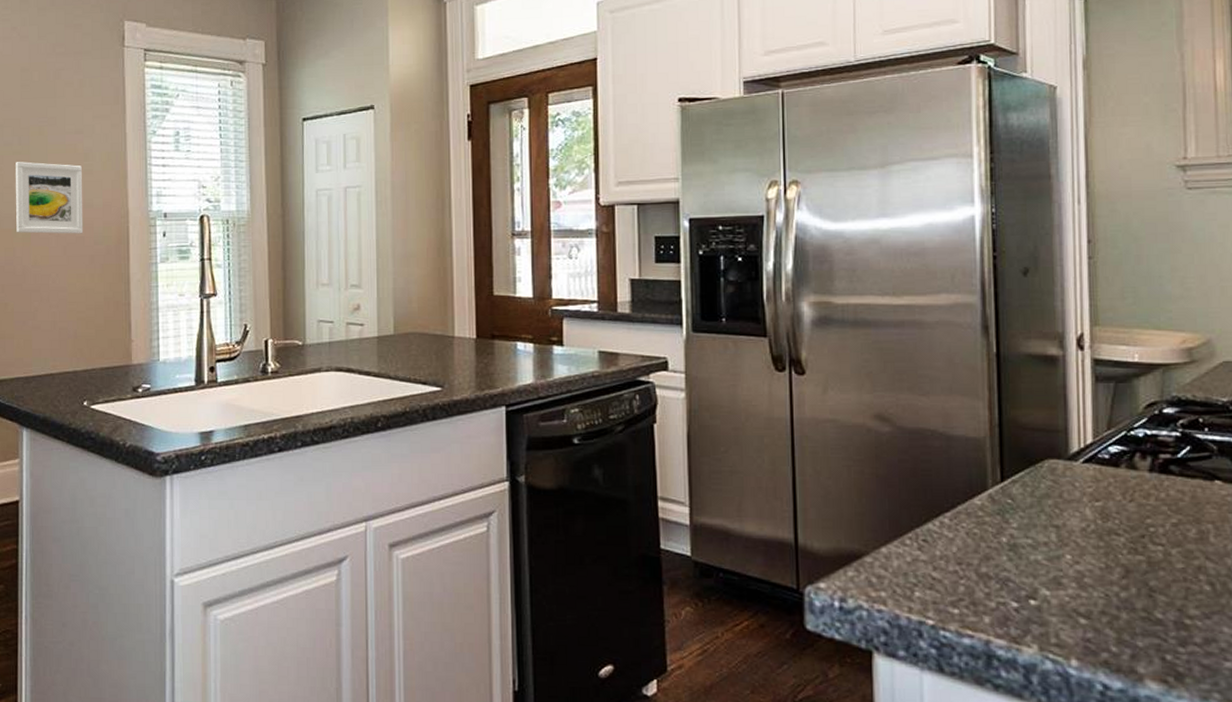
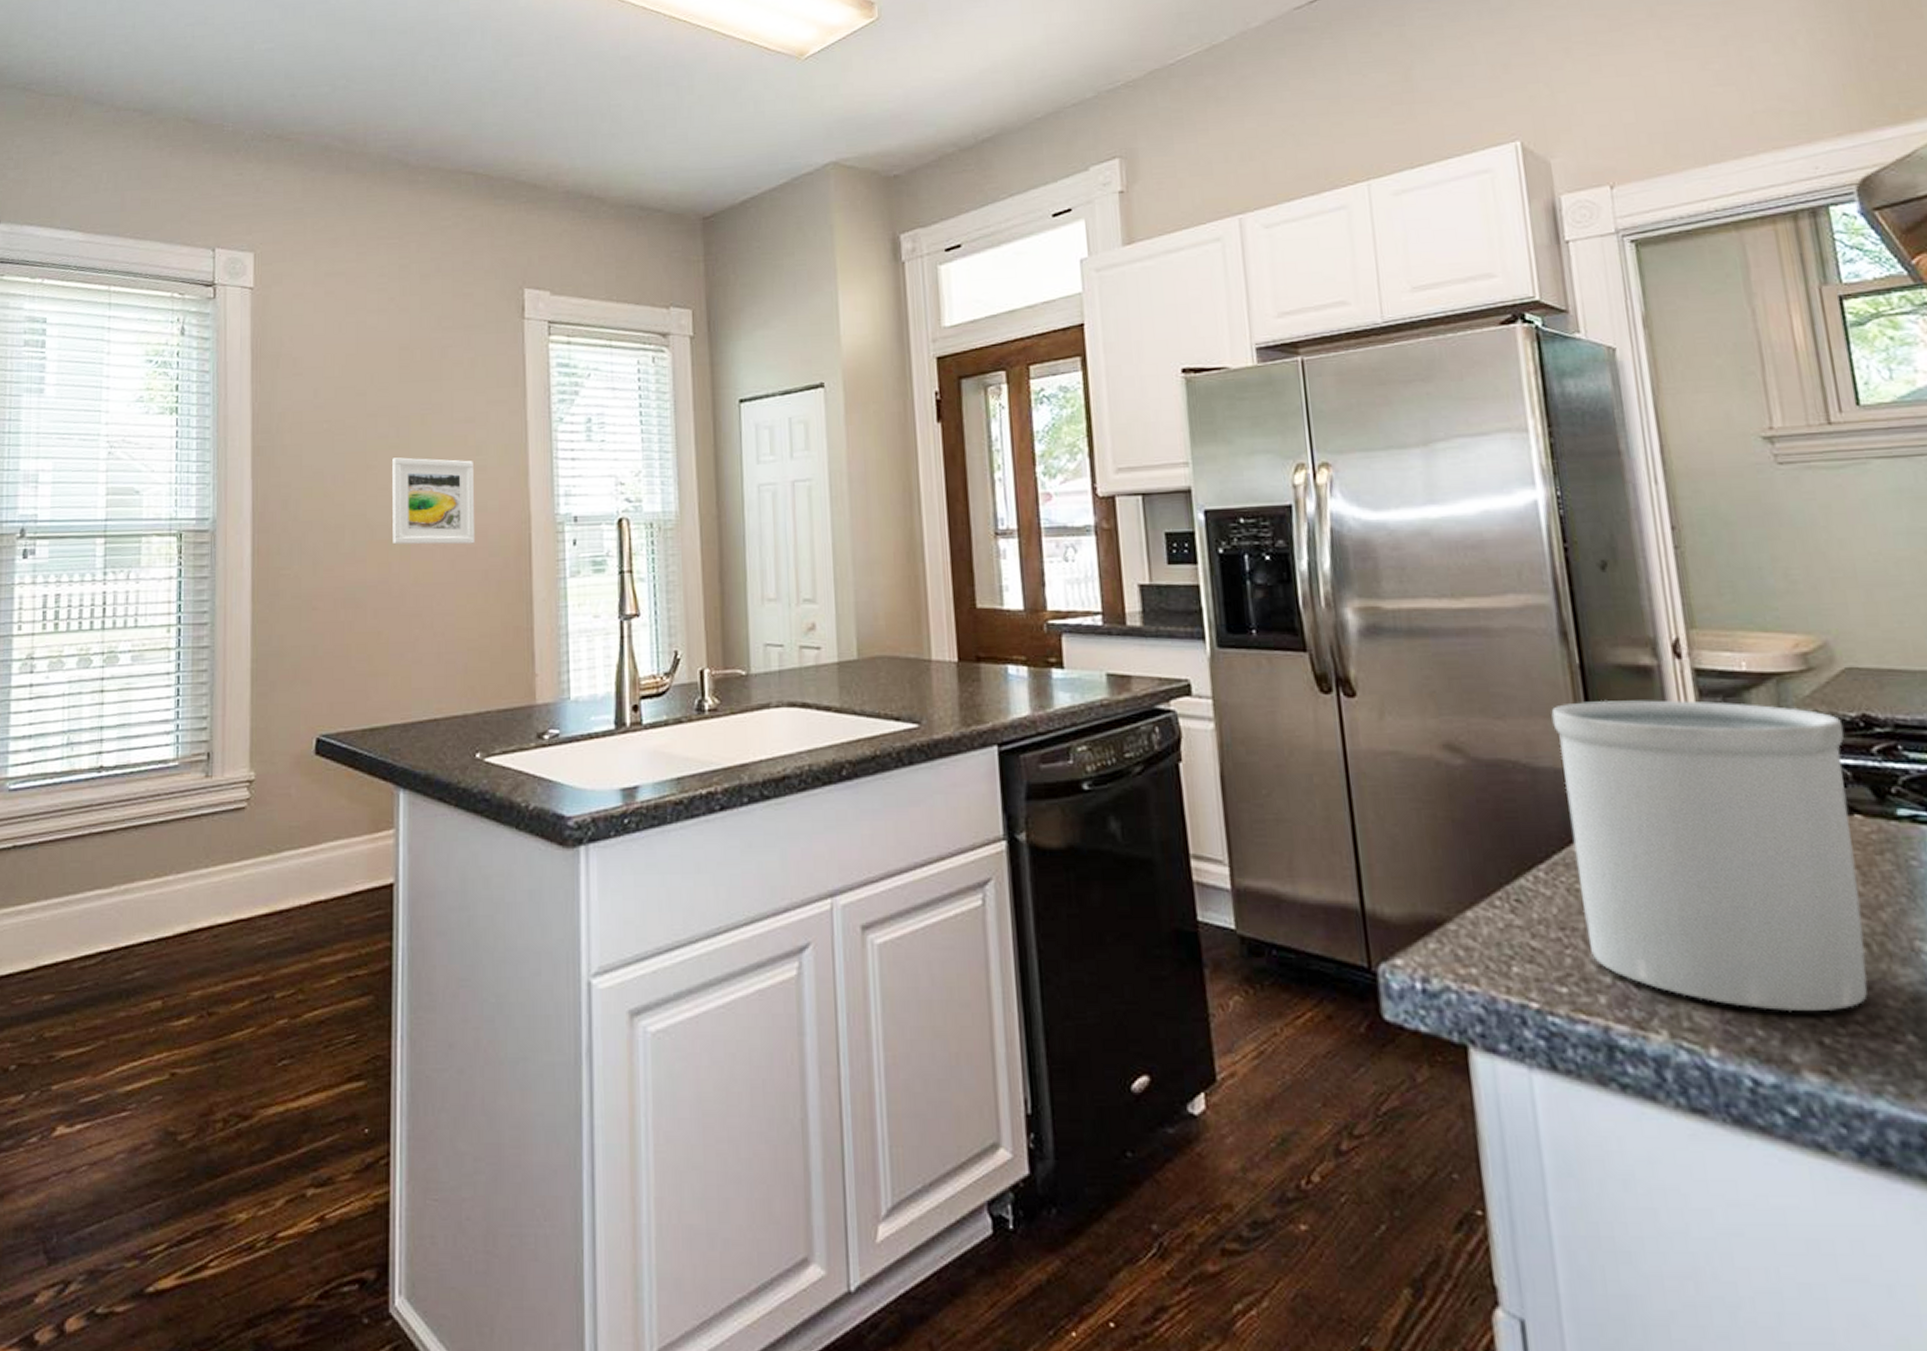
utensil holder: none [968,382,1216,634] -> present [1551,699,1868,1012]

